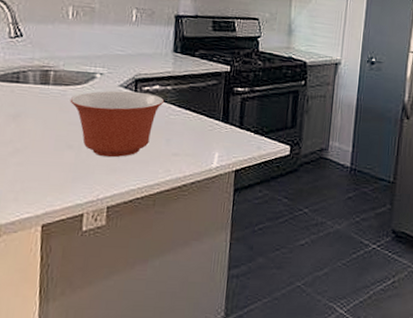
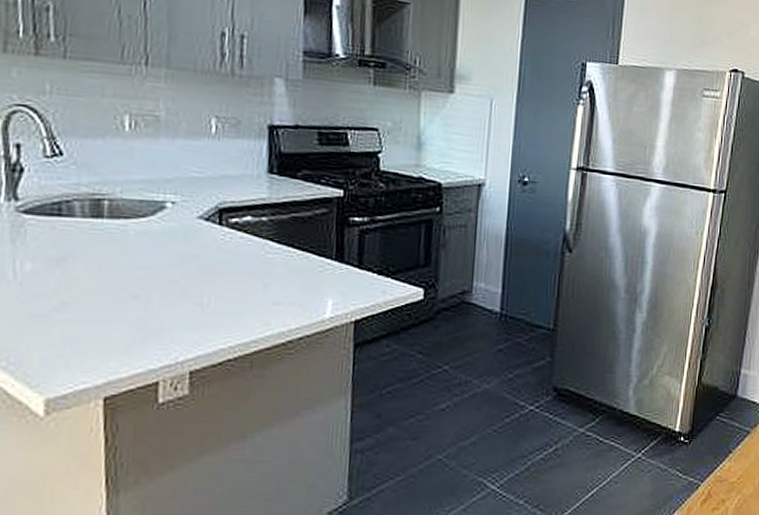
mixing bowl: present [69,90,165,158] -> none [132,224,259,310]

